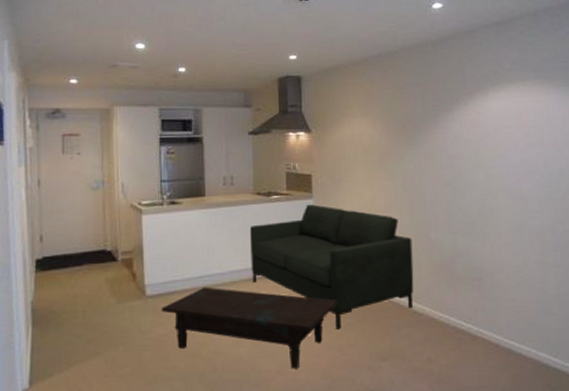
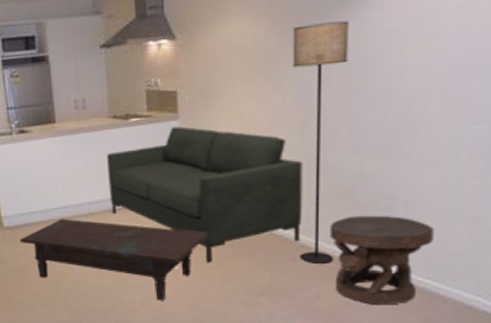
floor lamp: none [399,129,440,329] -> present [293,20,349,264]
carved stool: none [436,285,513,366] -> present [330,215,434,305]

